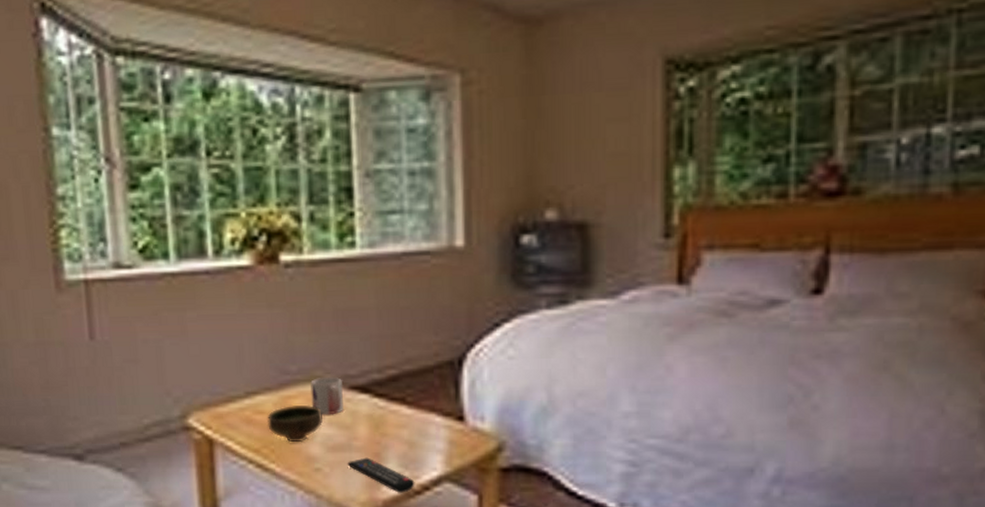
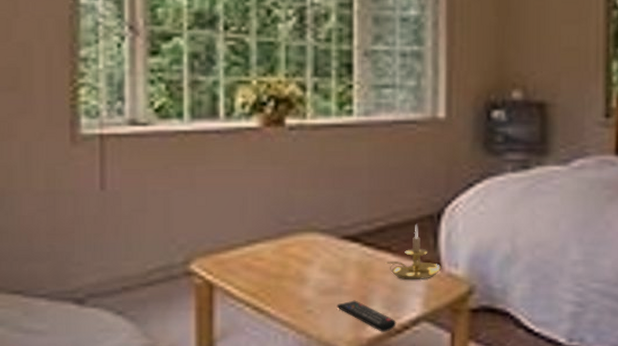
bowl: present [267,404,323,443] -> none [266,252,316,287]
mug: present [310,377,344,415] -> none [307,228,337,262]
candle holder: none [400,372,464,436] -> present [385,225,441,281]

